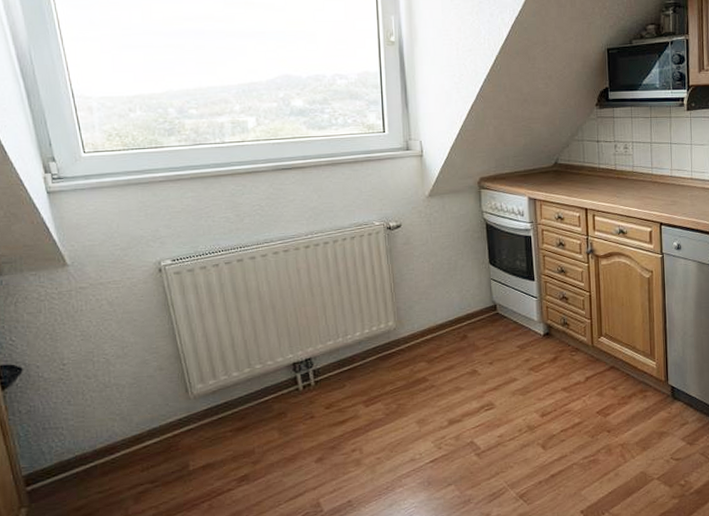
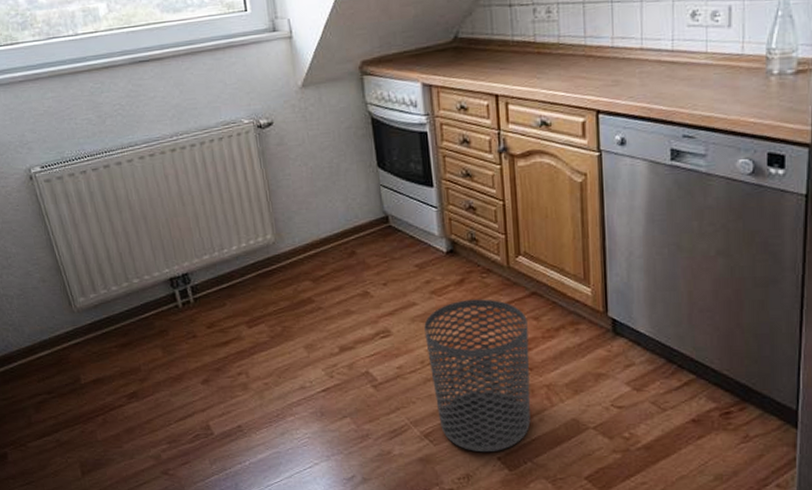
waste bin: none [523,373,608,508] -> present [424,299,531,453]

